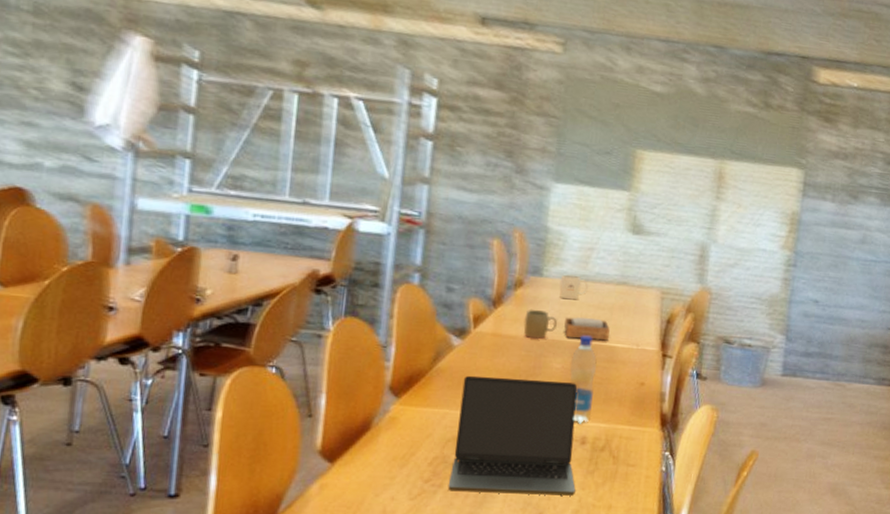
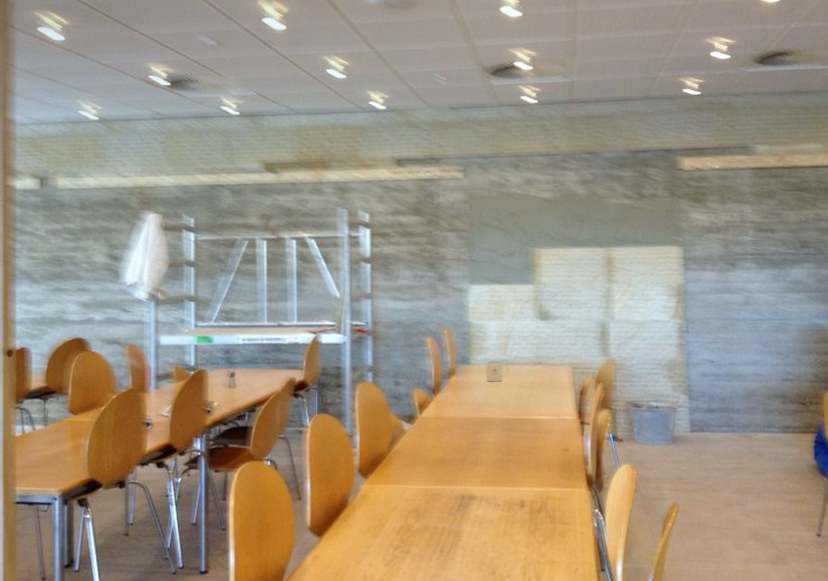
laptop: present [448,375,578,496] -> none [414,453,521,556]
mug: present [523,308,558,339] -> none [460,393,488,419]
napkin holder: present [564,316,610,341] -> none [494,395,532,416]
bottle: present [569,335,597,424] -> none [502,411,527,489]

